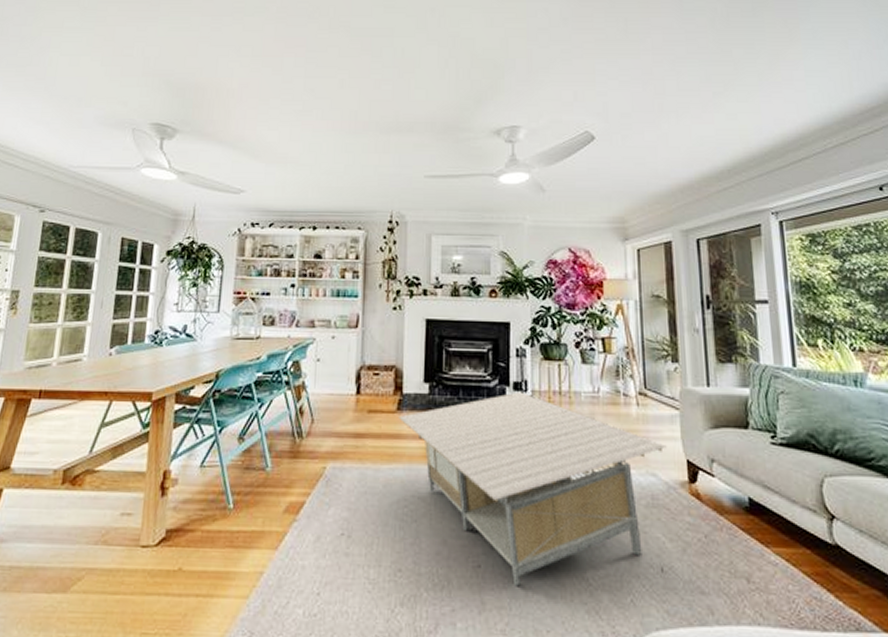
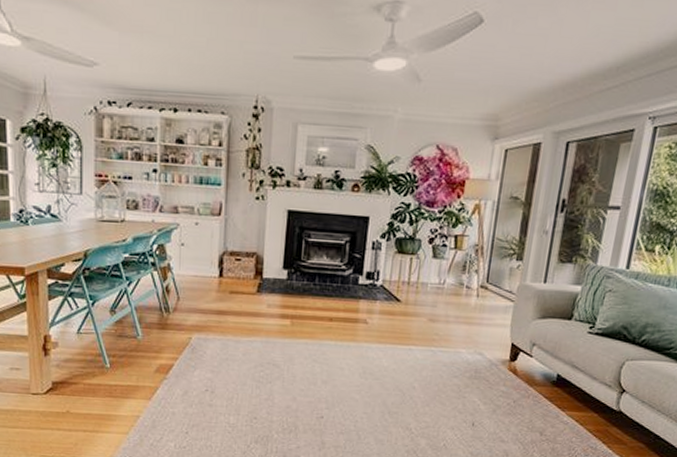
coffee table: present [399,391,667,587] -> none [258,280,497,433]

